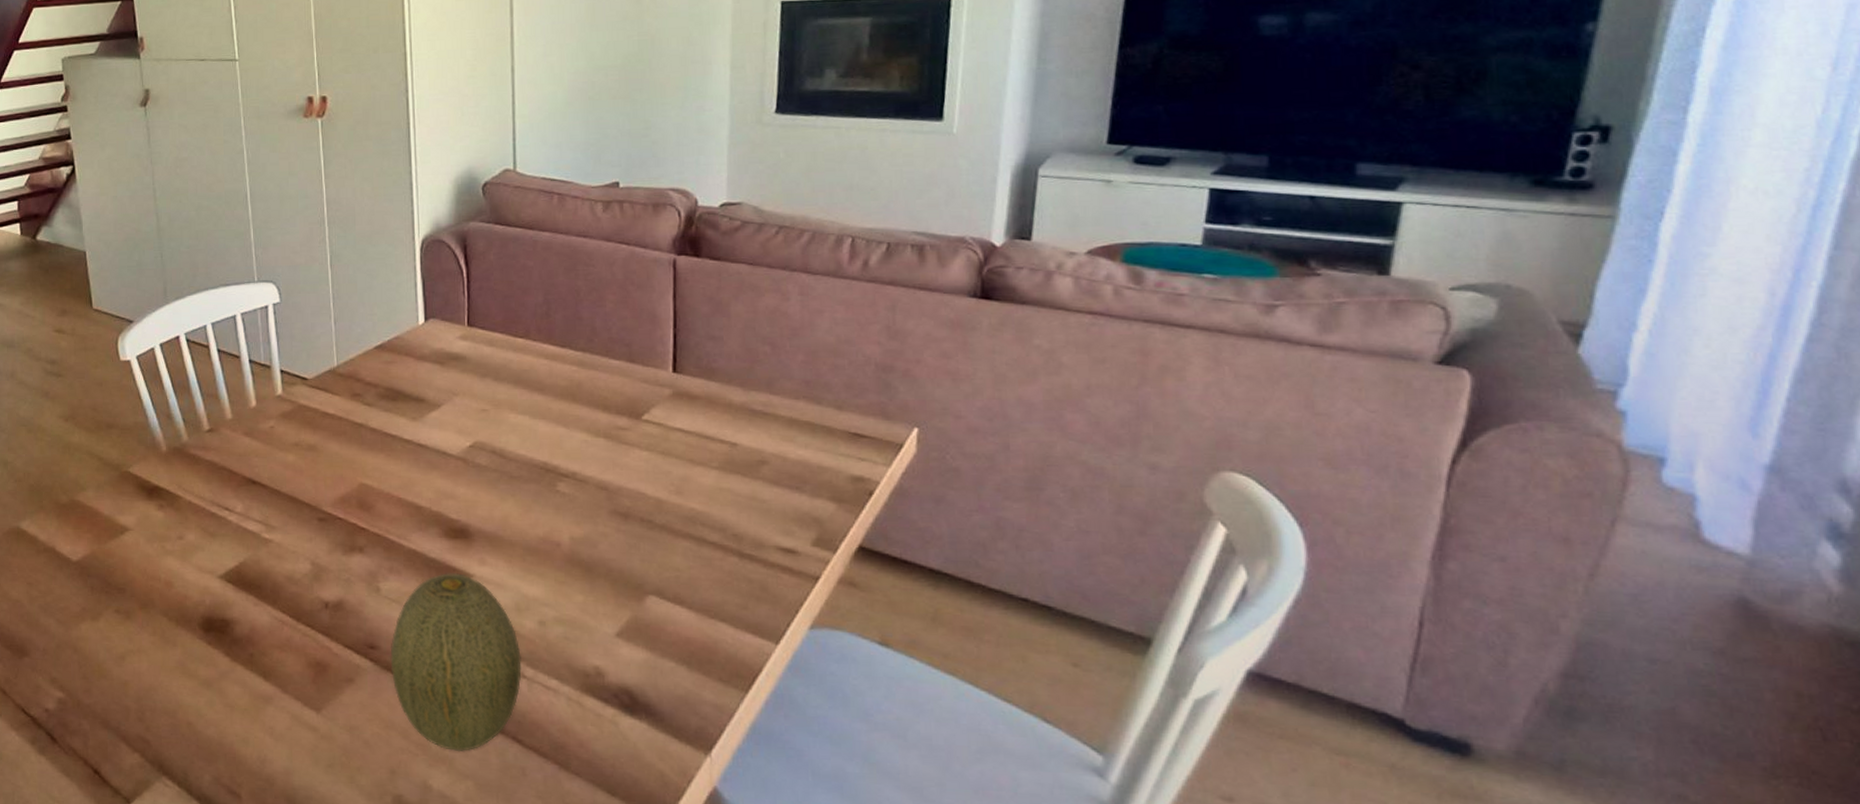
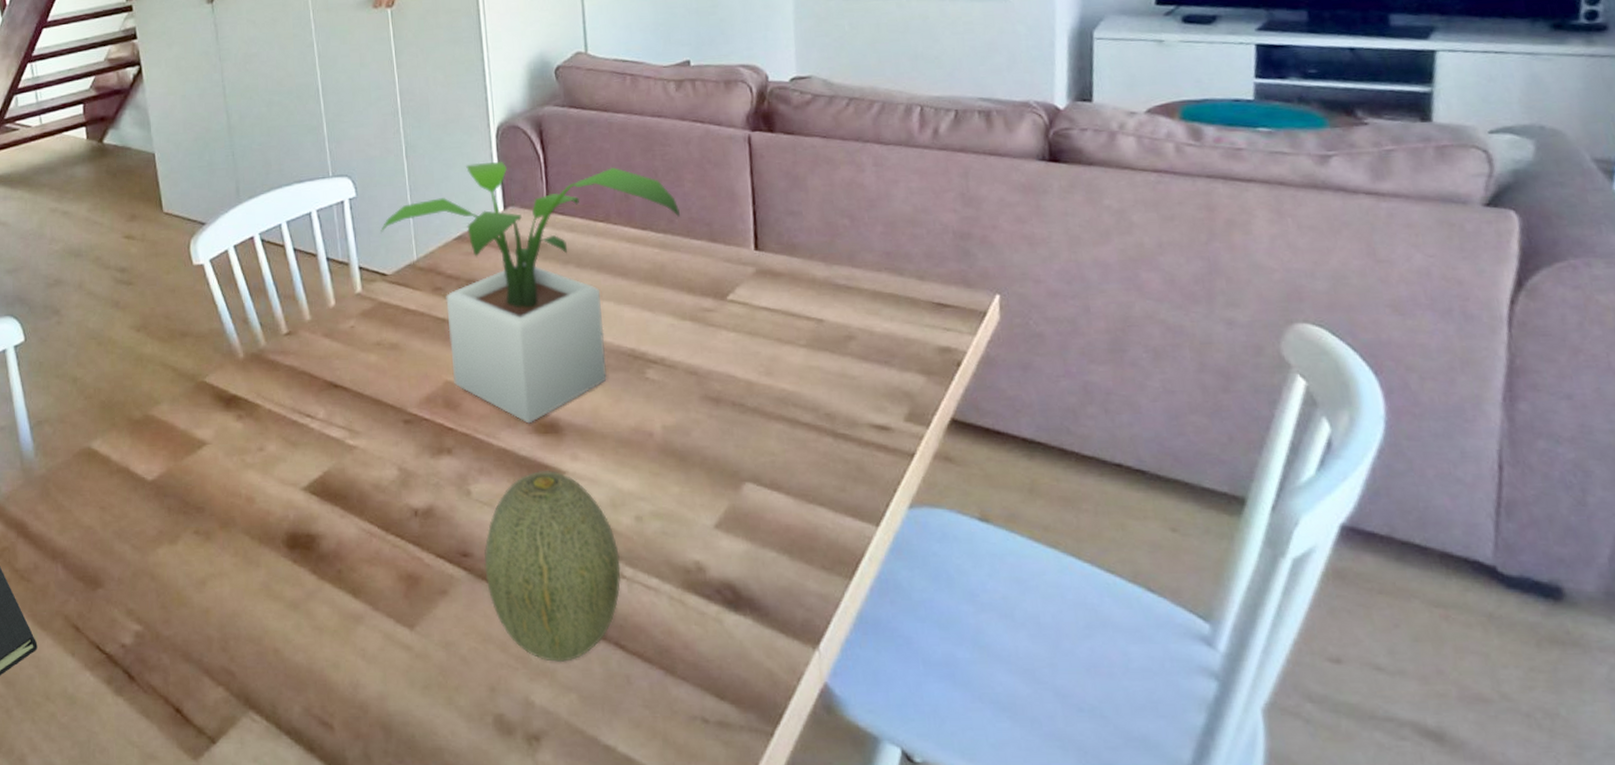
potted plant: none [303,274,600,528] -> present [381,161,680,424]

